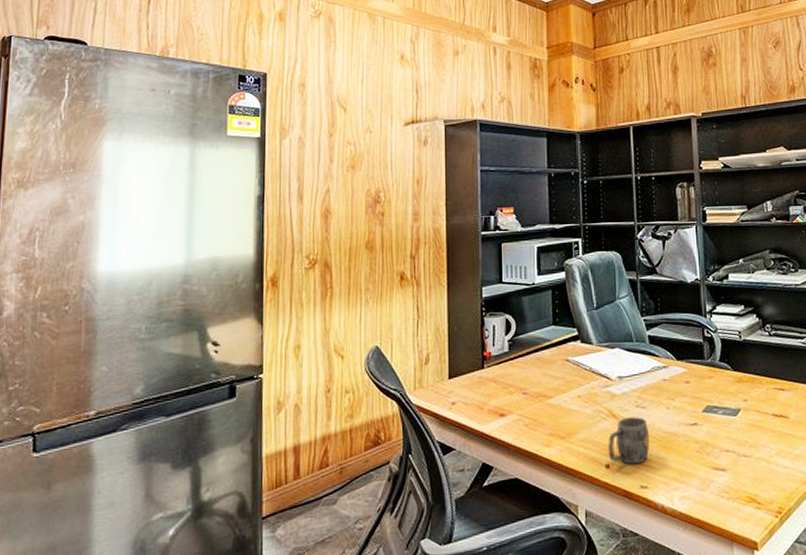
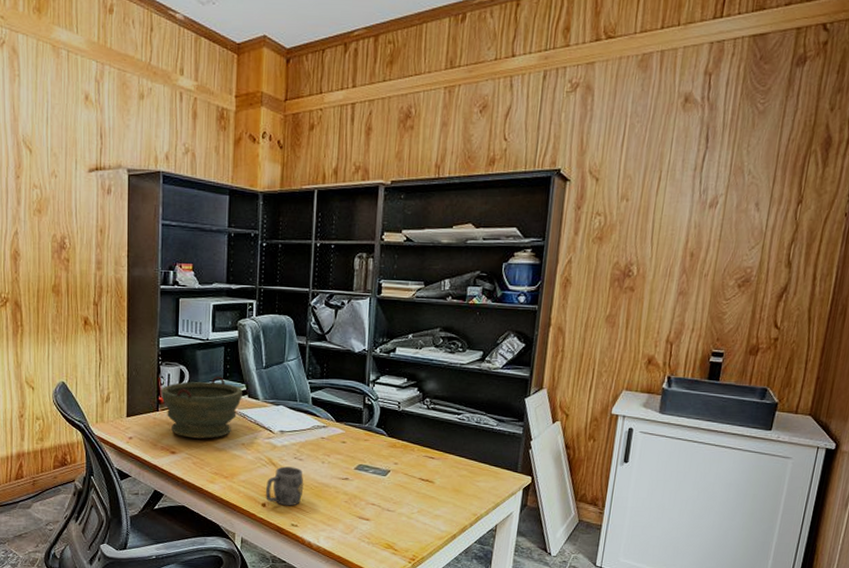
bowl: none [486,322,574,396] -> present [161,376,243,439]

